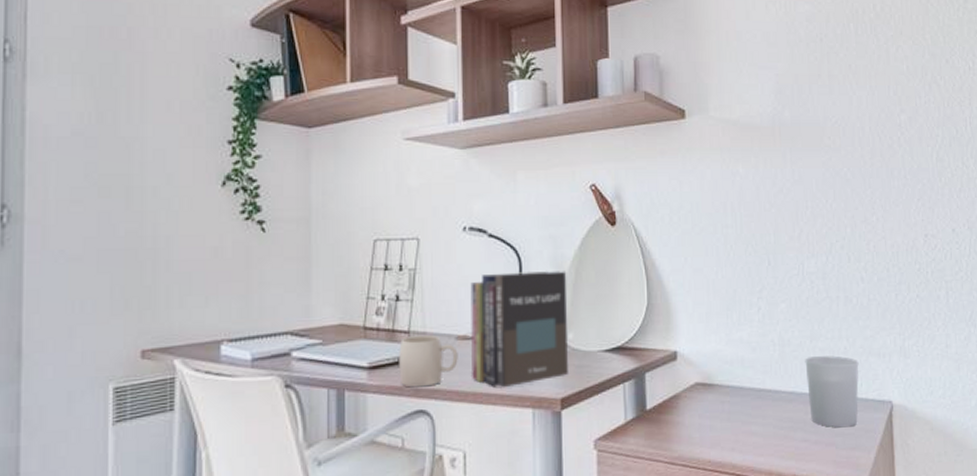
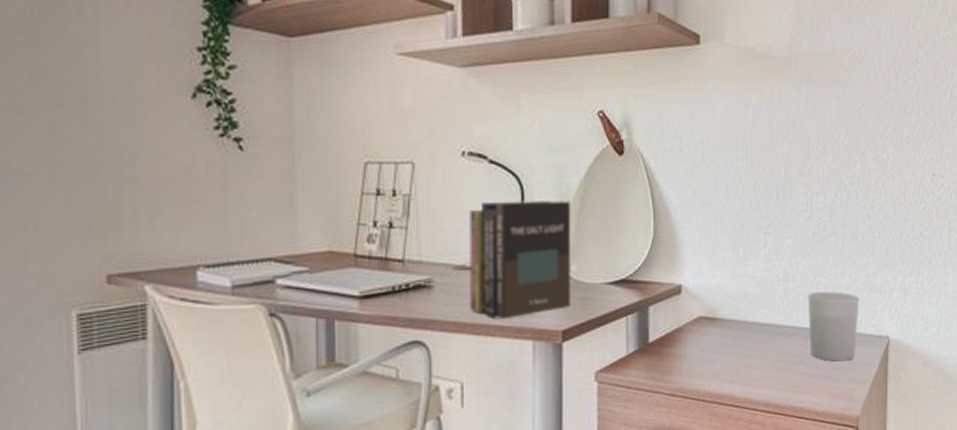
mug: present [399,335,458,388] -> none [393,265,456,318]

